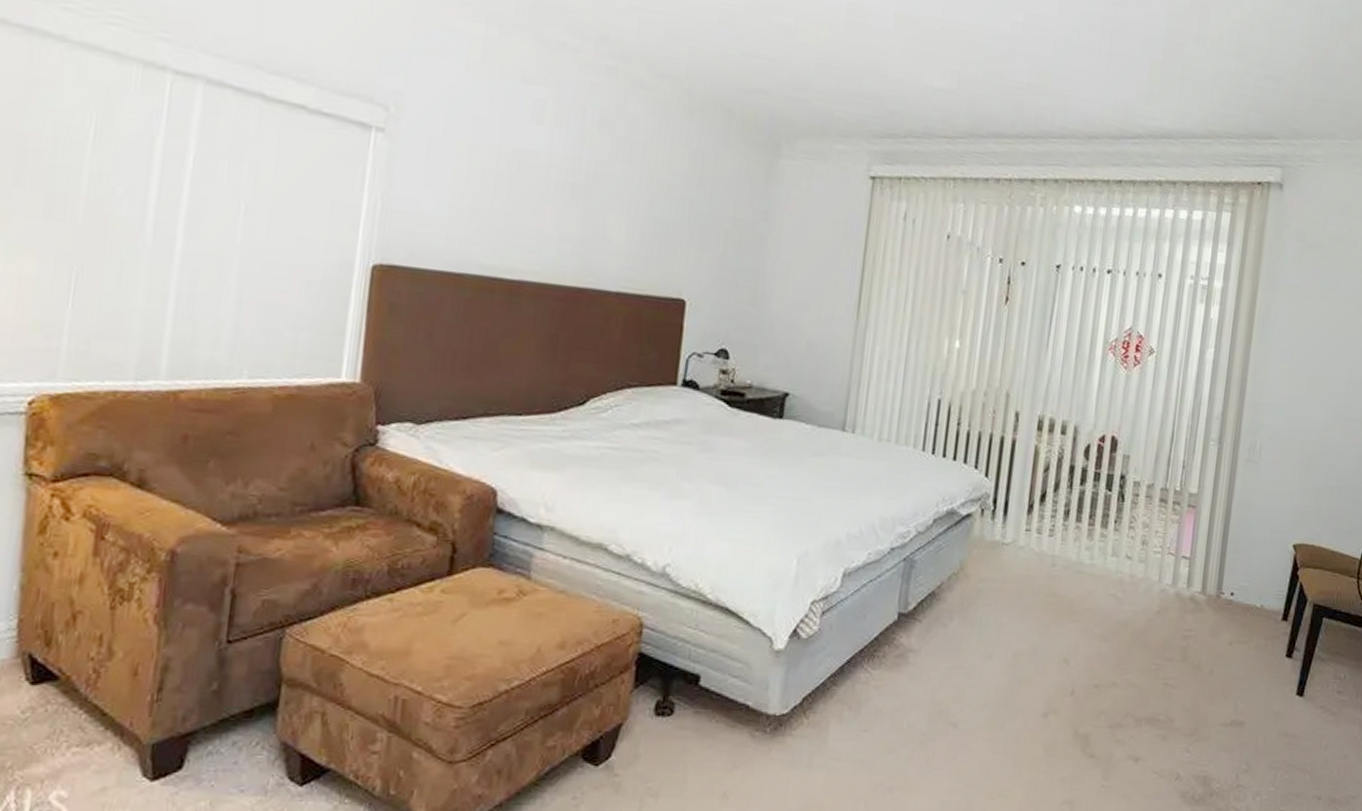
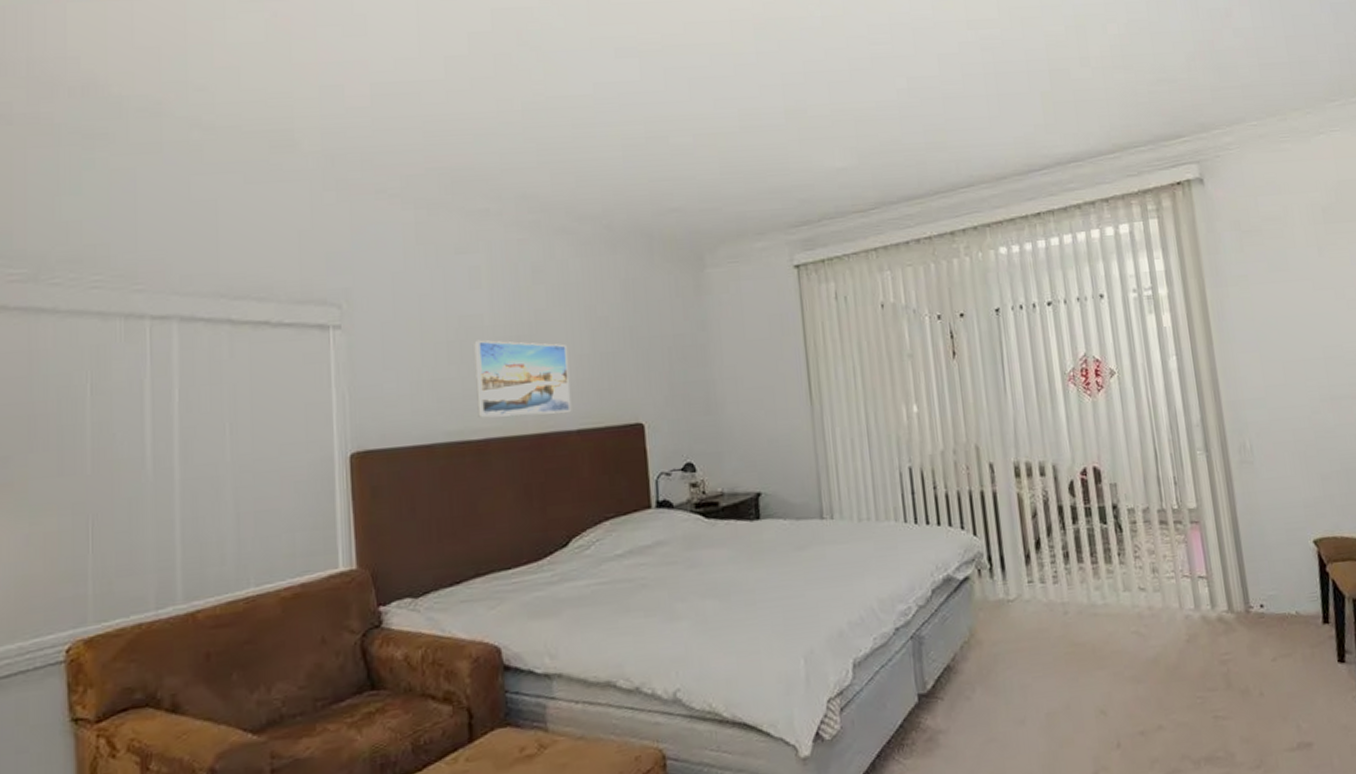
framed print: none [515,177,622,272] -> present [474,340,572,418]

